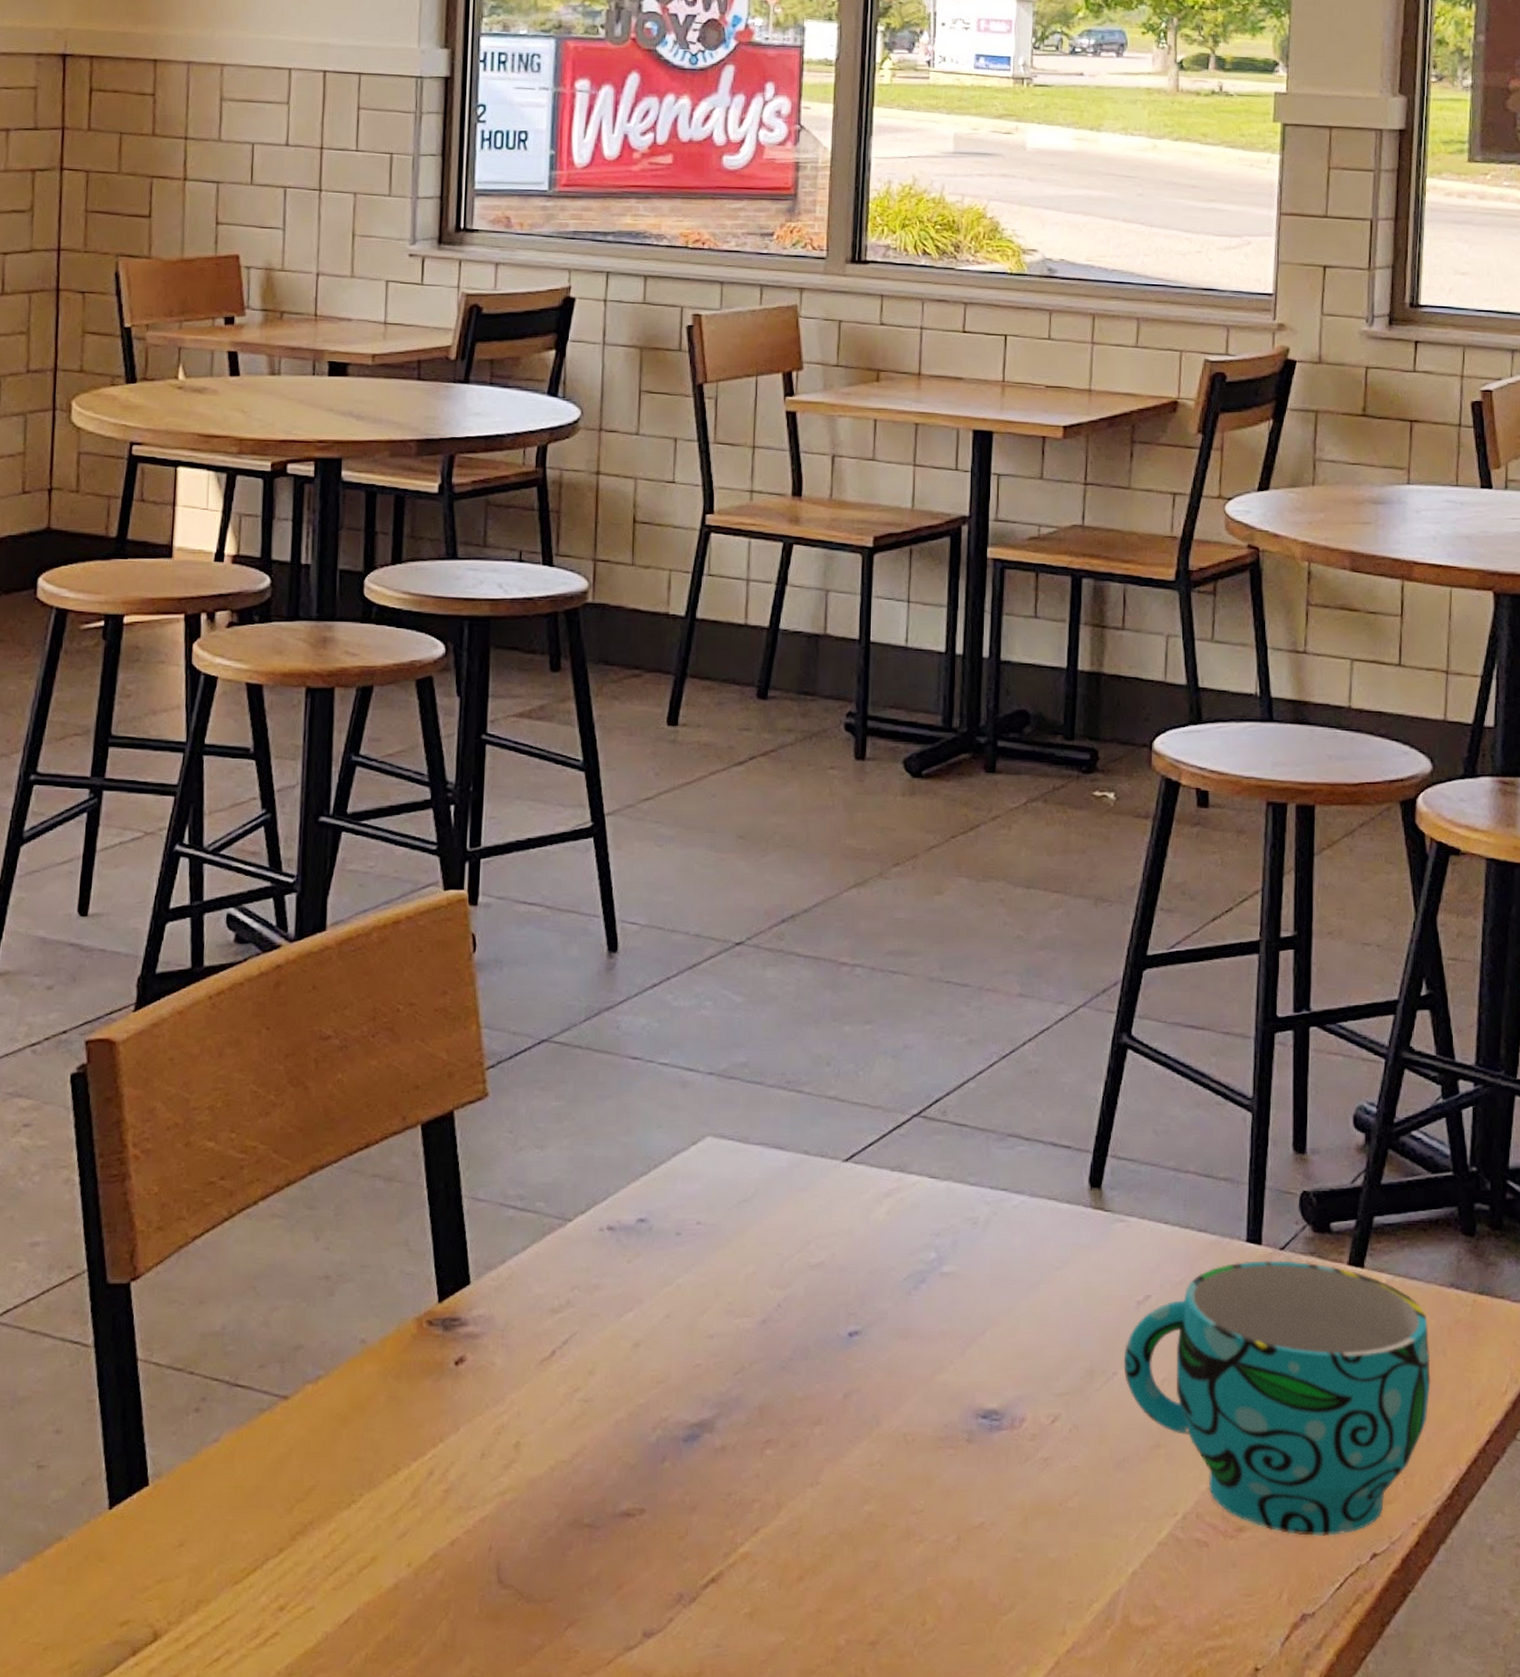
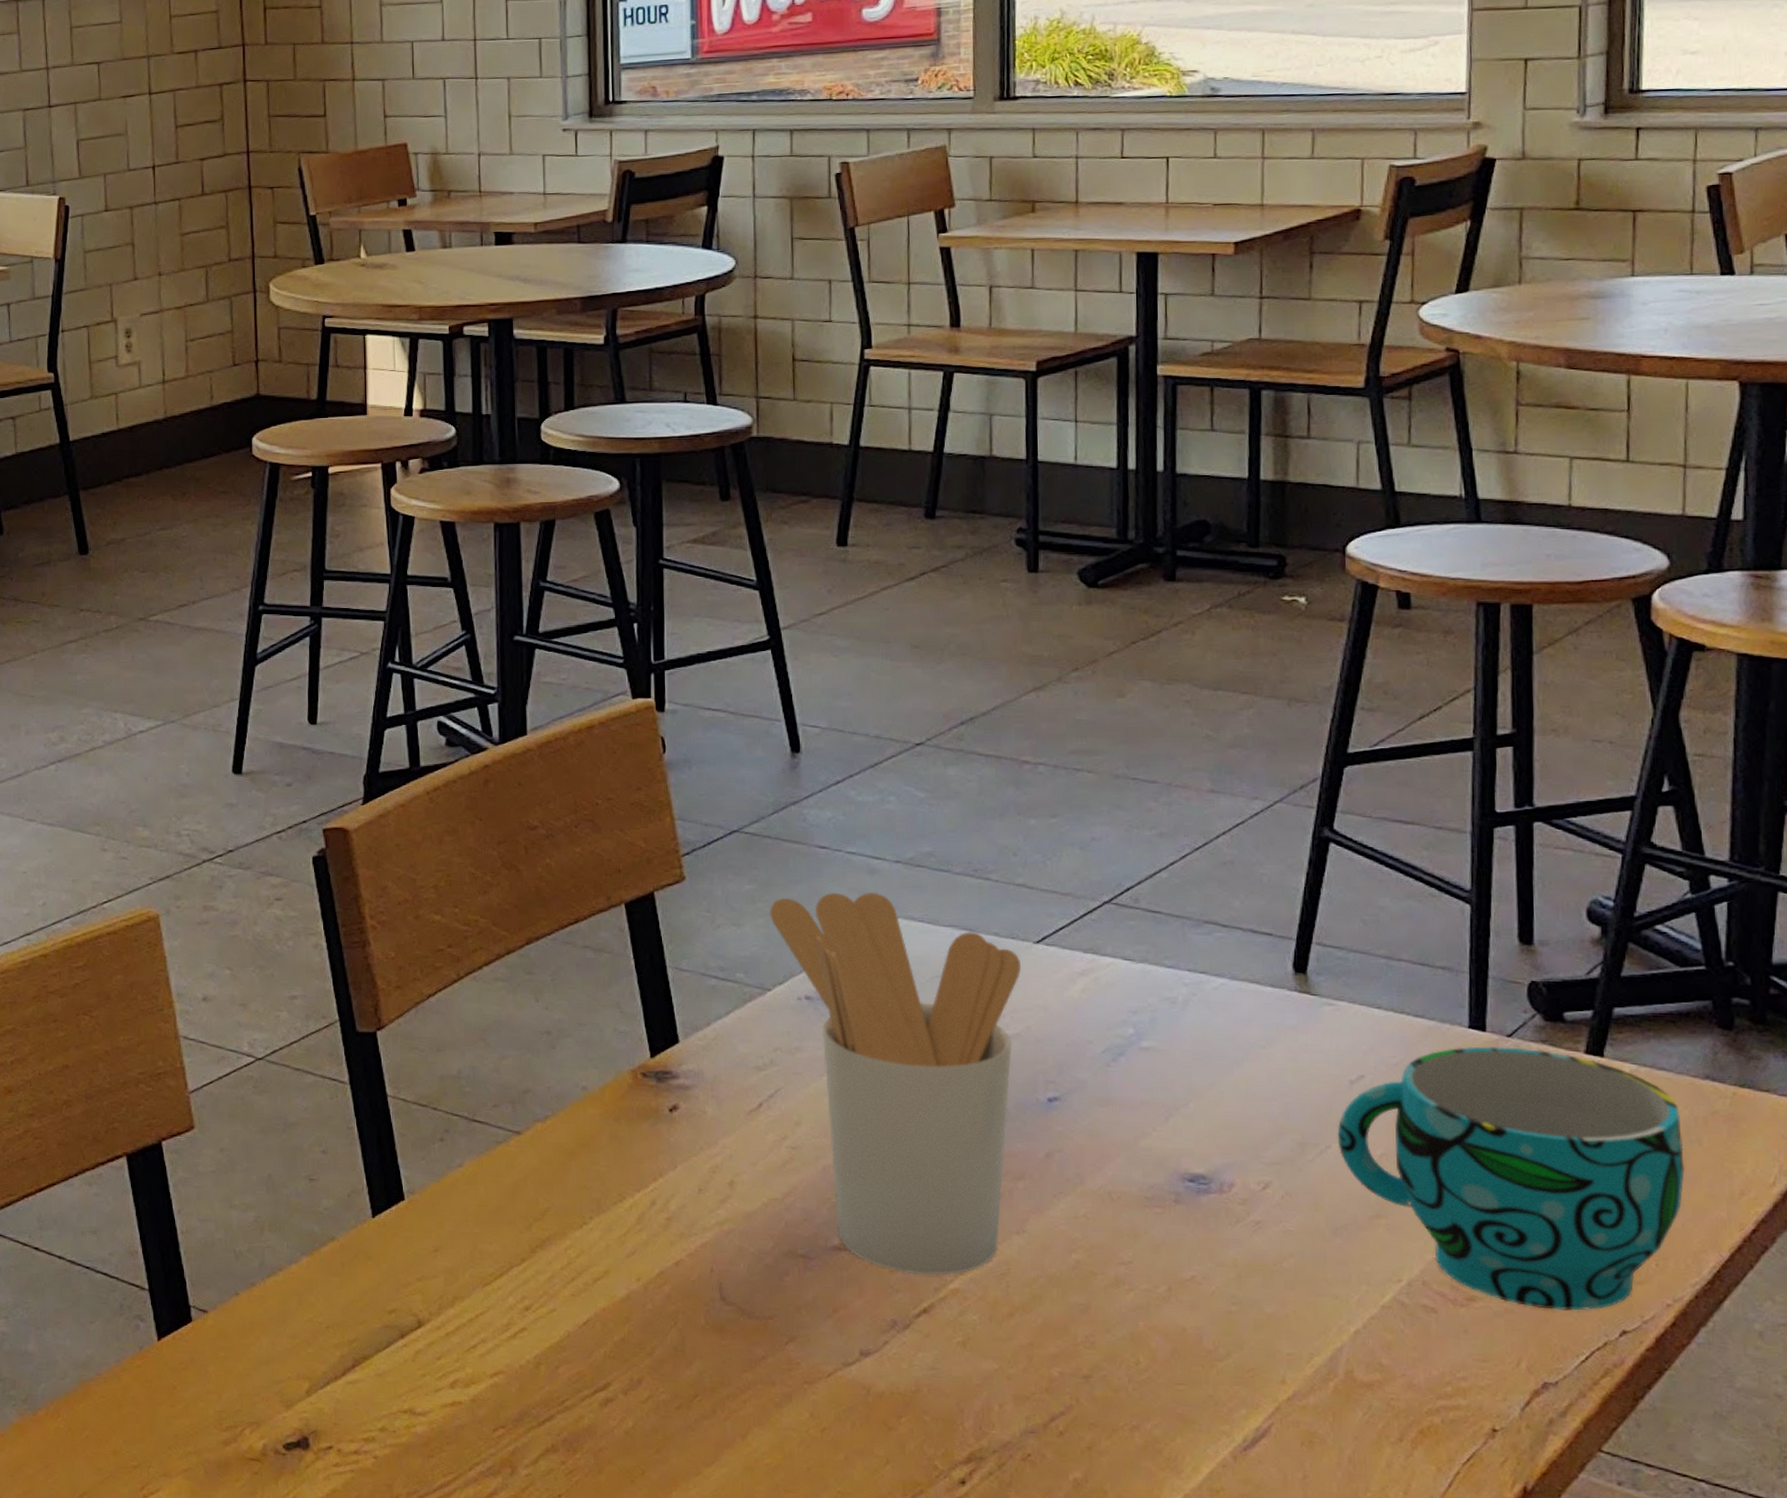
utensil holder: none [574,1107,829,1539] -> present [769,892,1022,1275]

